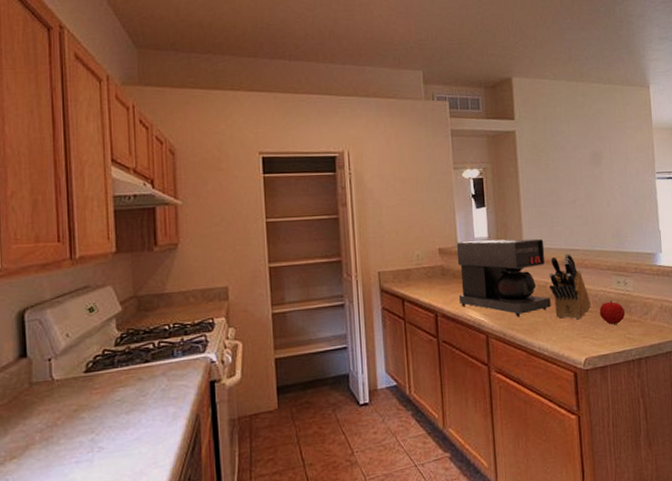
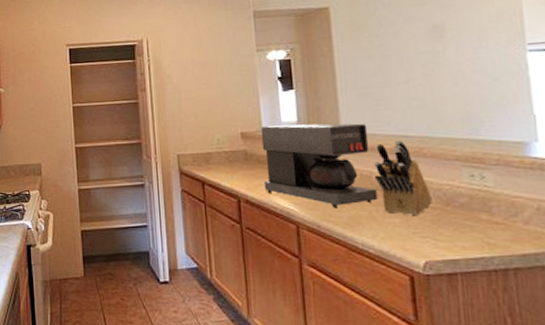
fruit: present [599,300,626,325] -> none [444,196,483,225]

